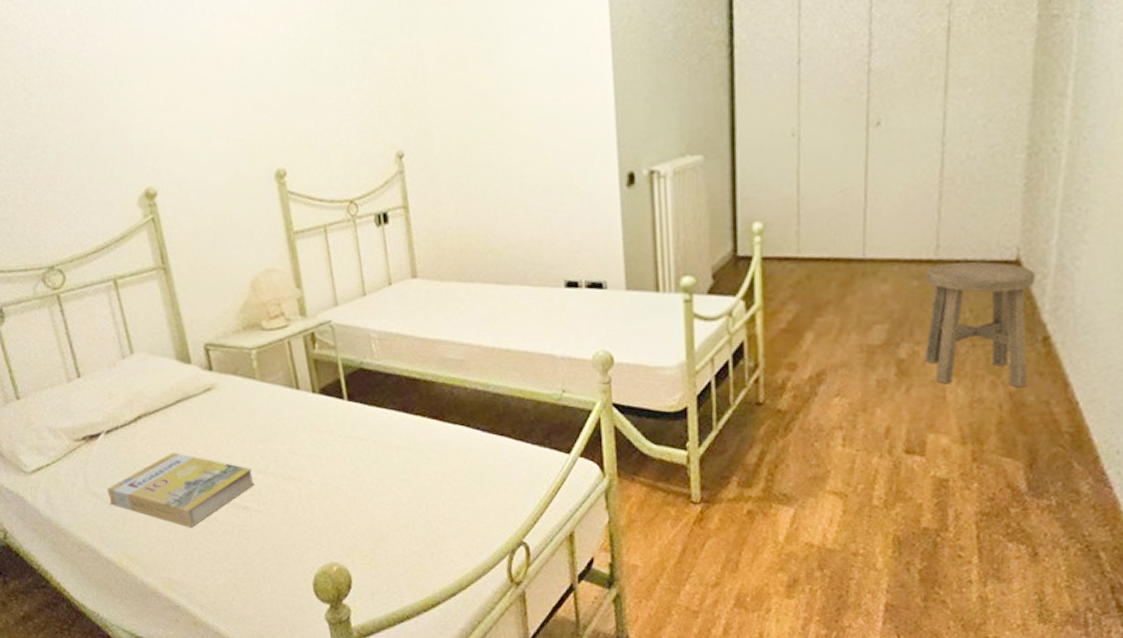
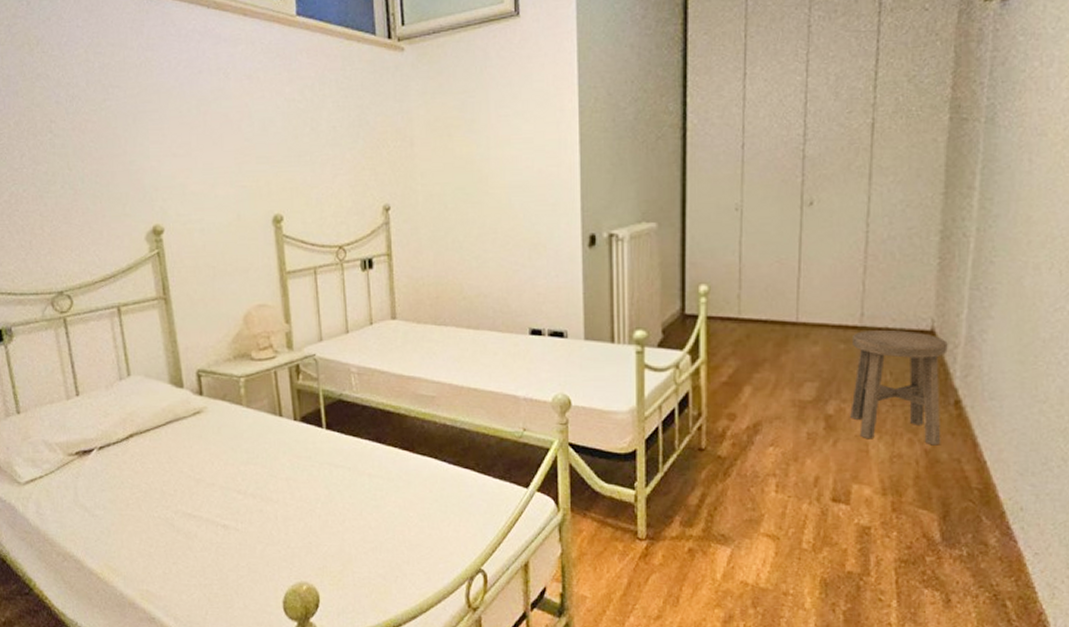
book: present [107,452,255,528] -> none [96,470,234,543]

